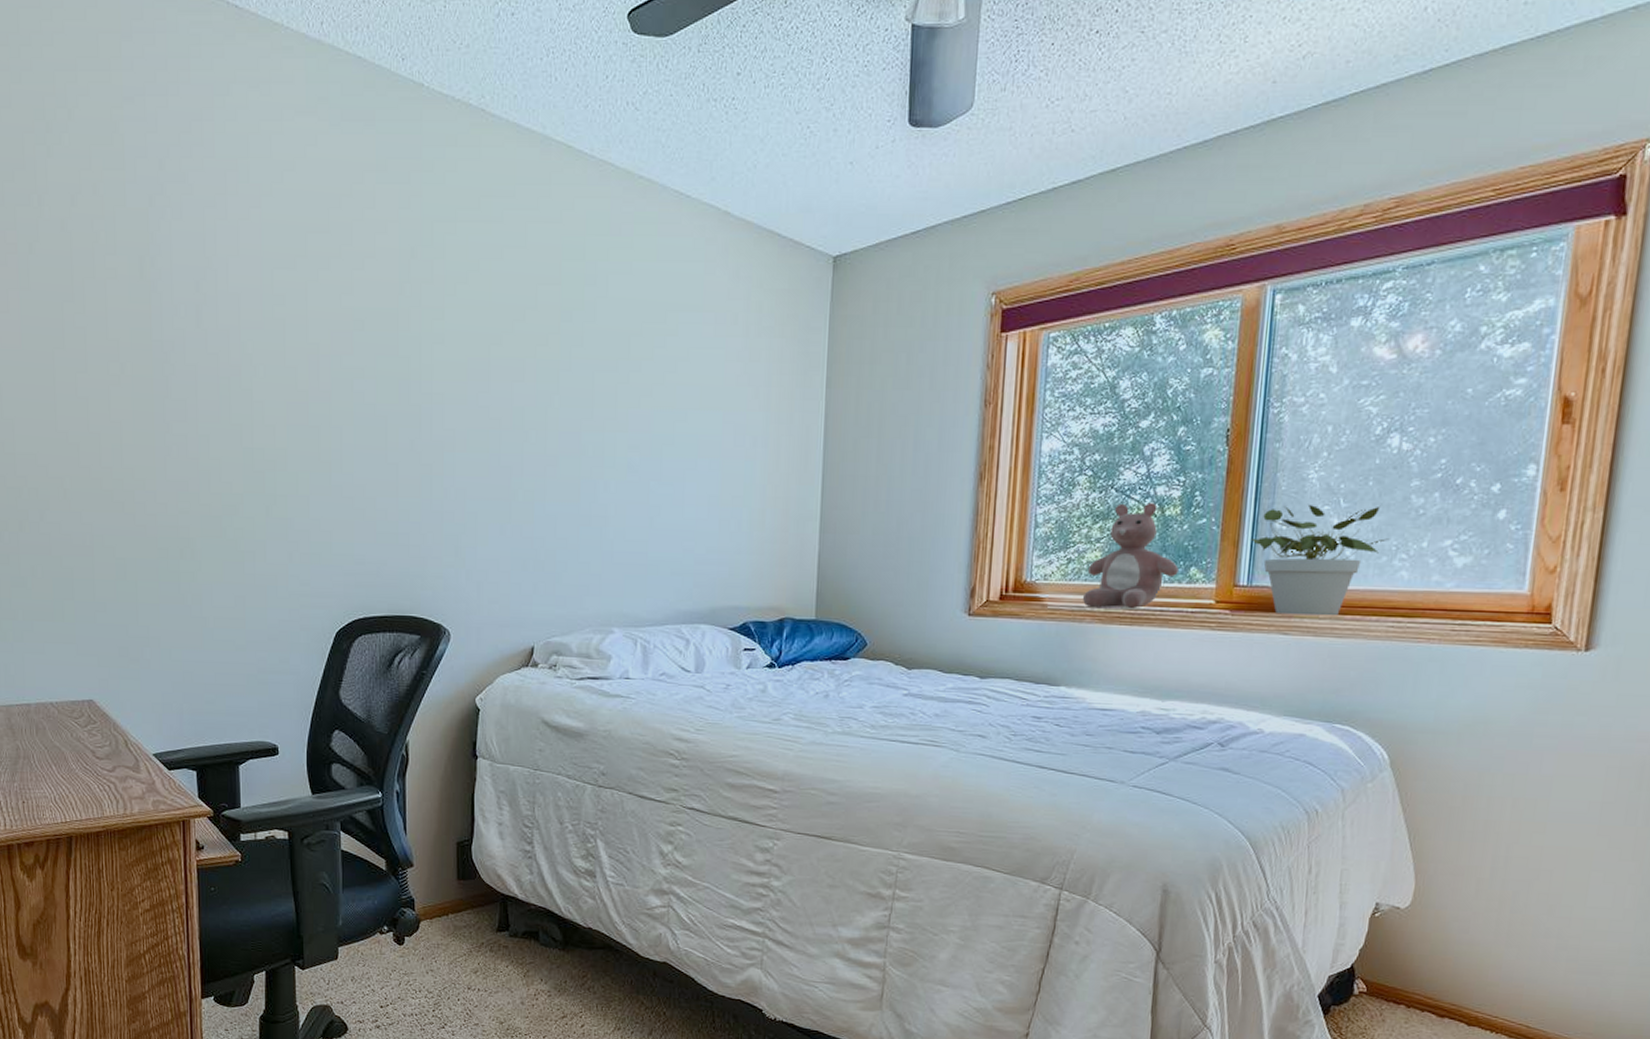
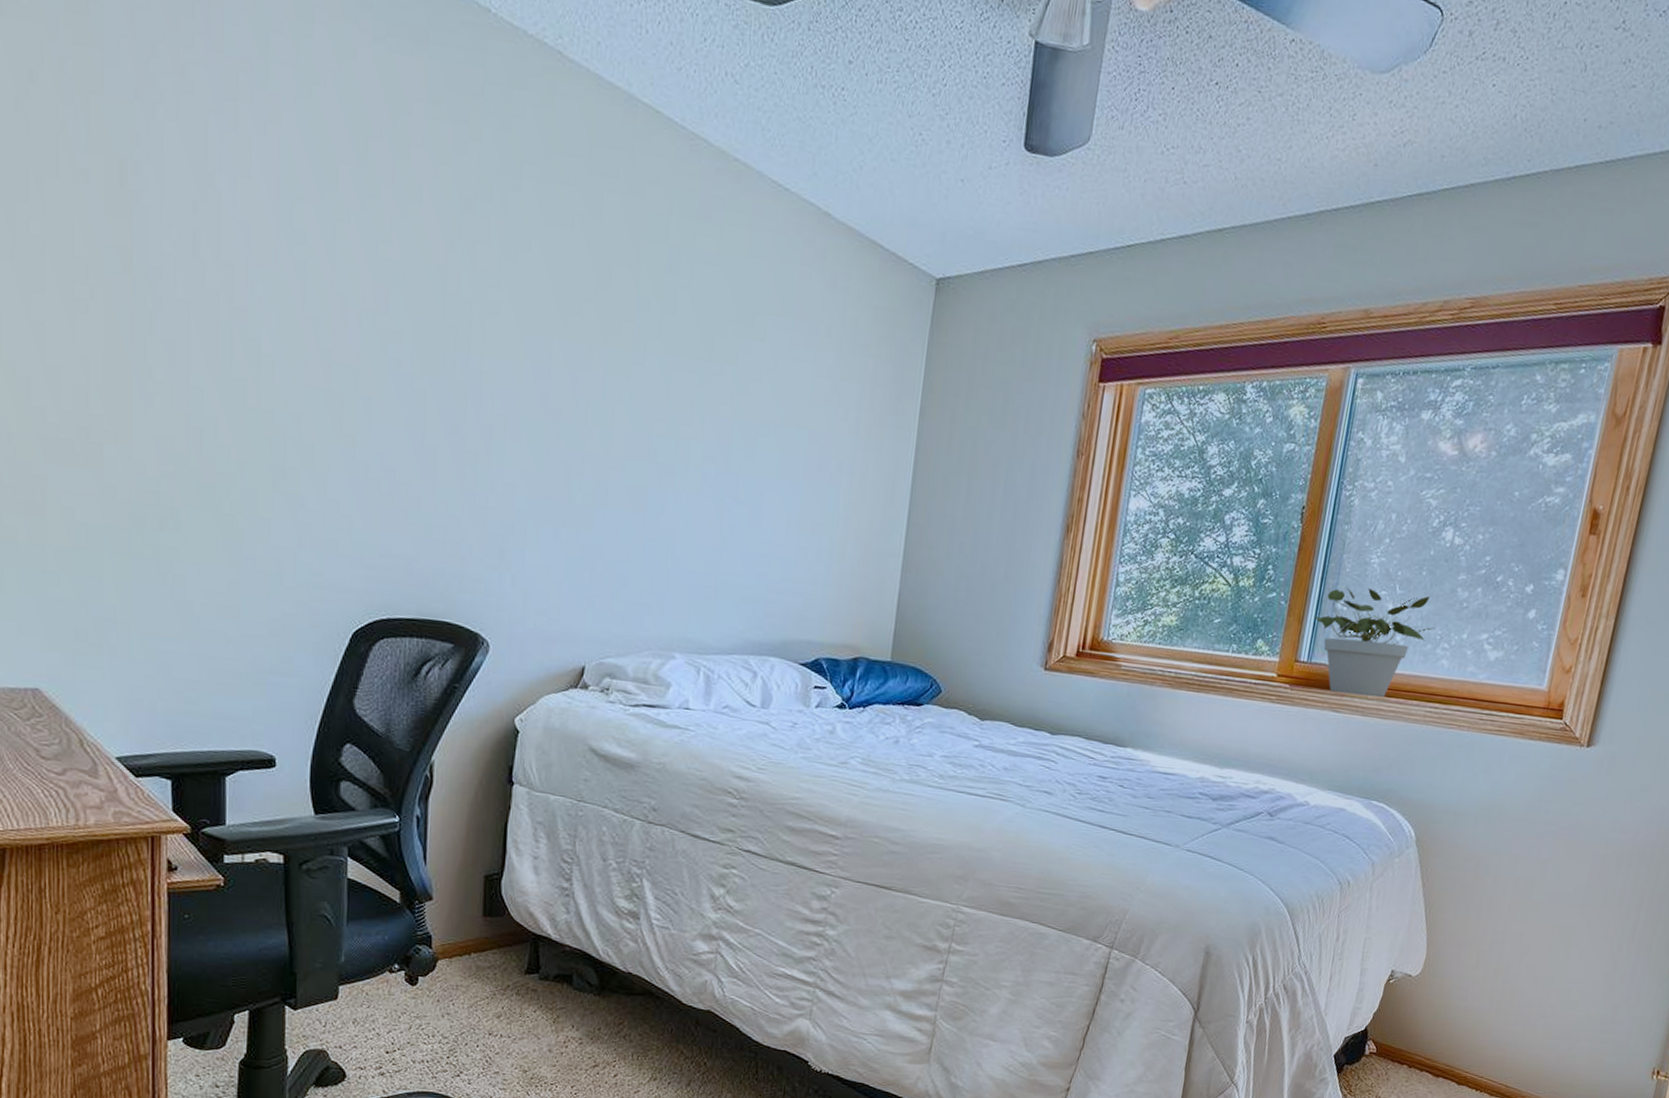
stuffed animal: present [1082,502,1178,609] -> none [1155,569,1247,677]

